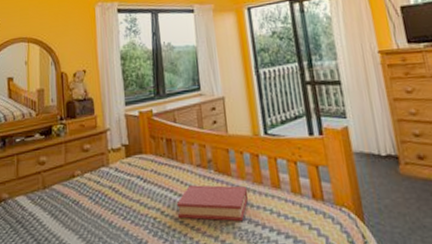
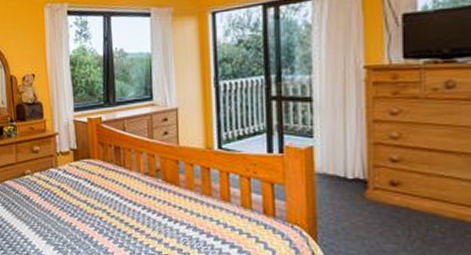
hardback book: present [176,185,249,221] -> none [122,191,196,228]

